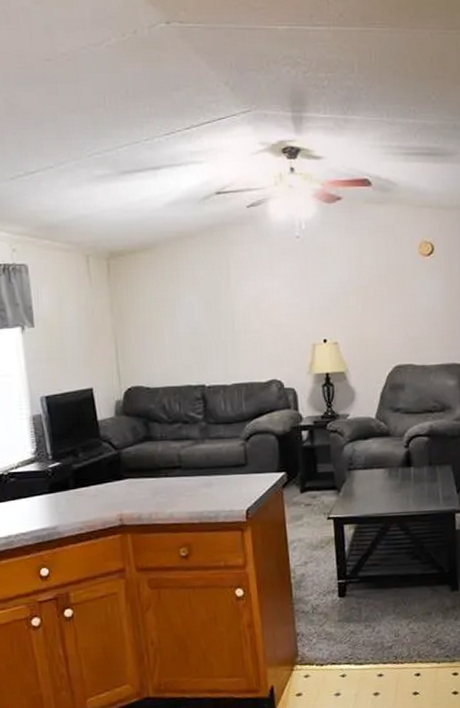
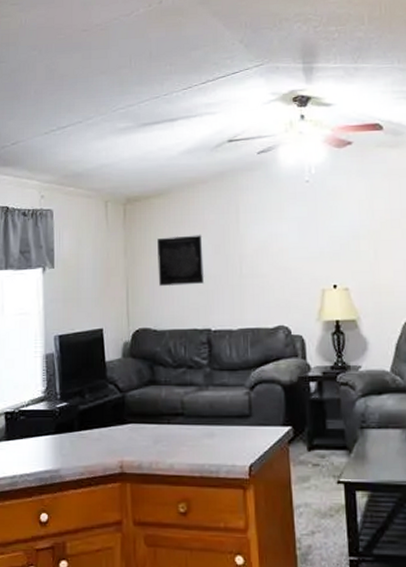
wall art: none [145,291,196,344] -> present [157,235,204,286]

